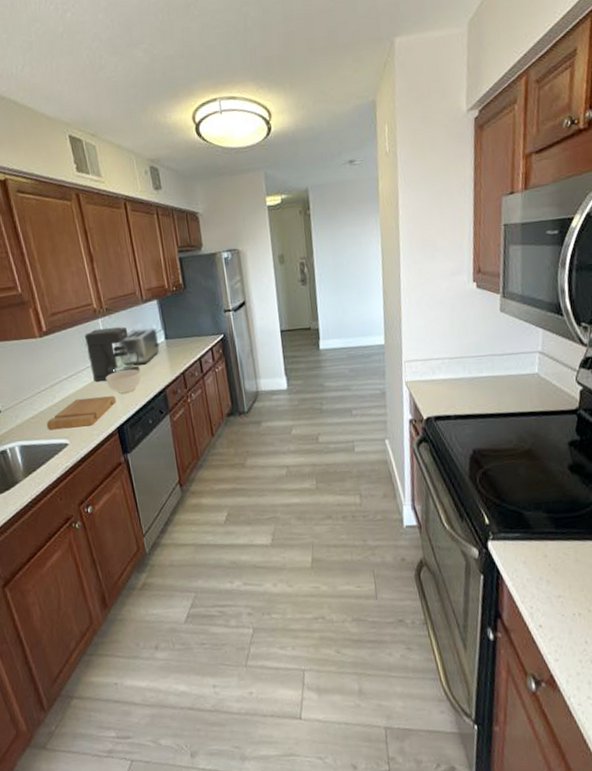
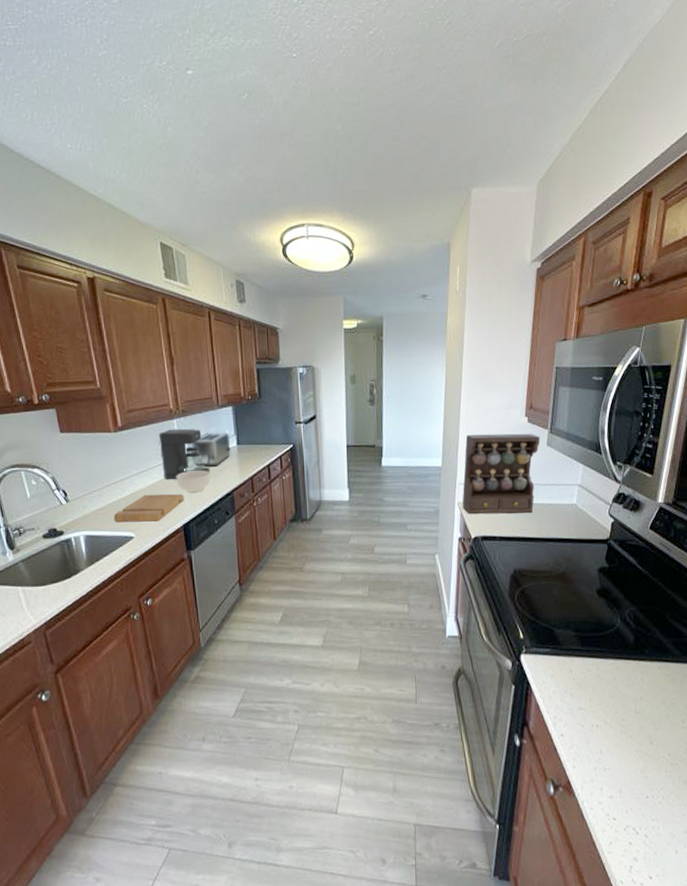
spice rack: none [408,300,492,393] -> present [462,433,540,515]

